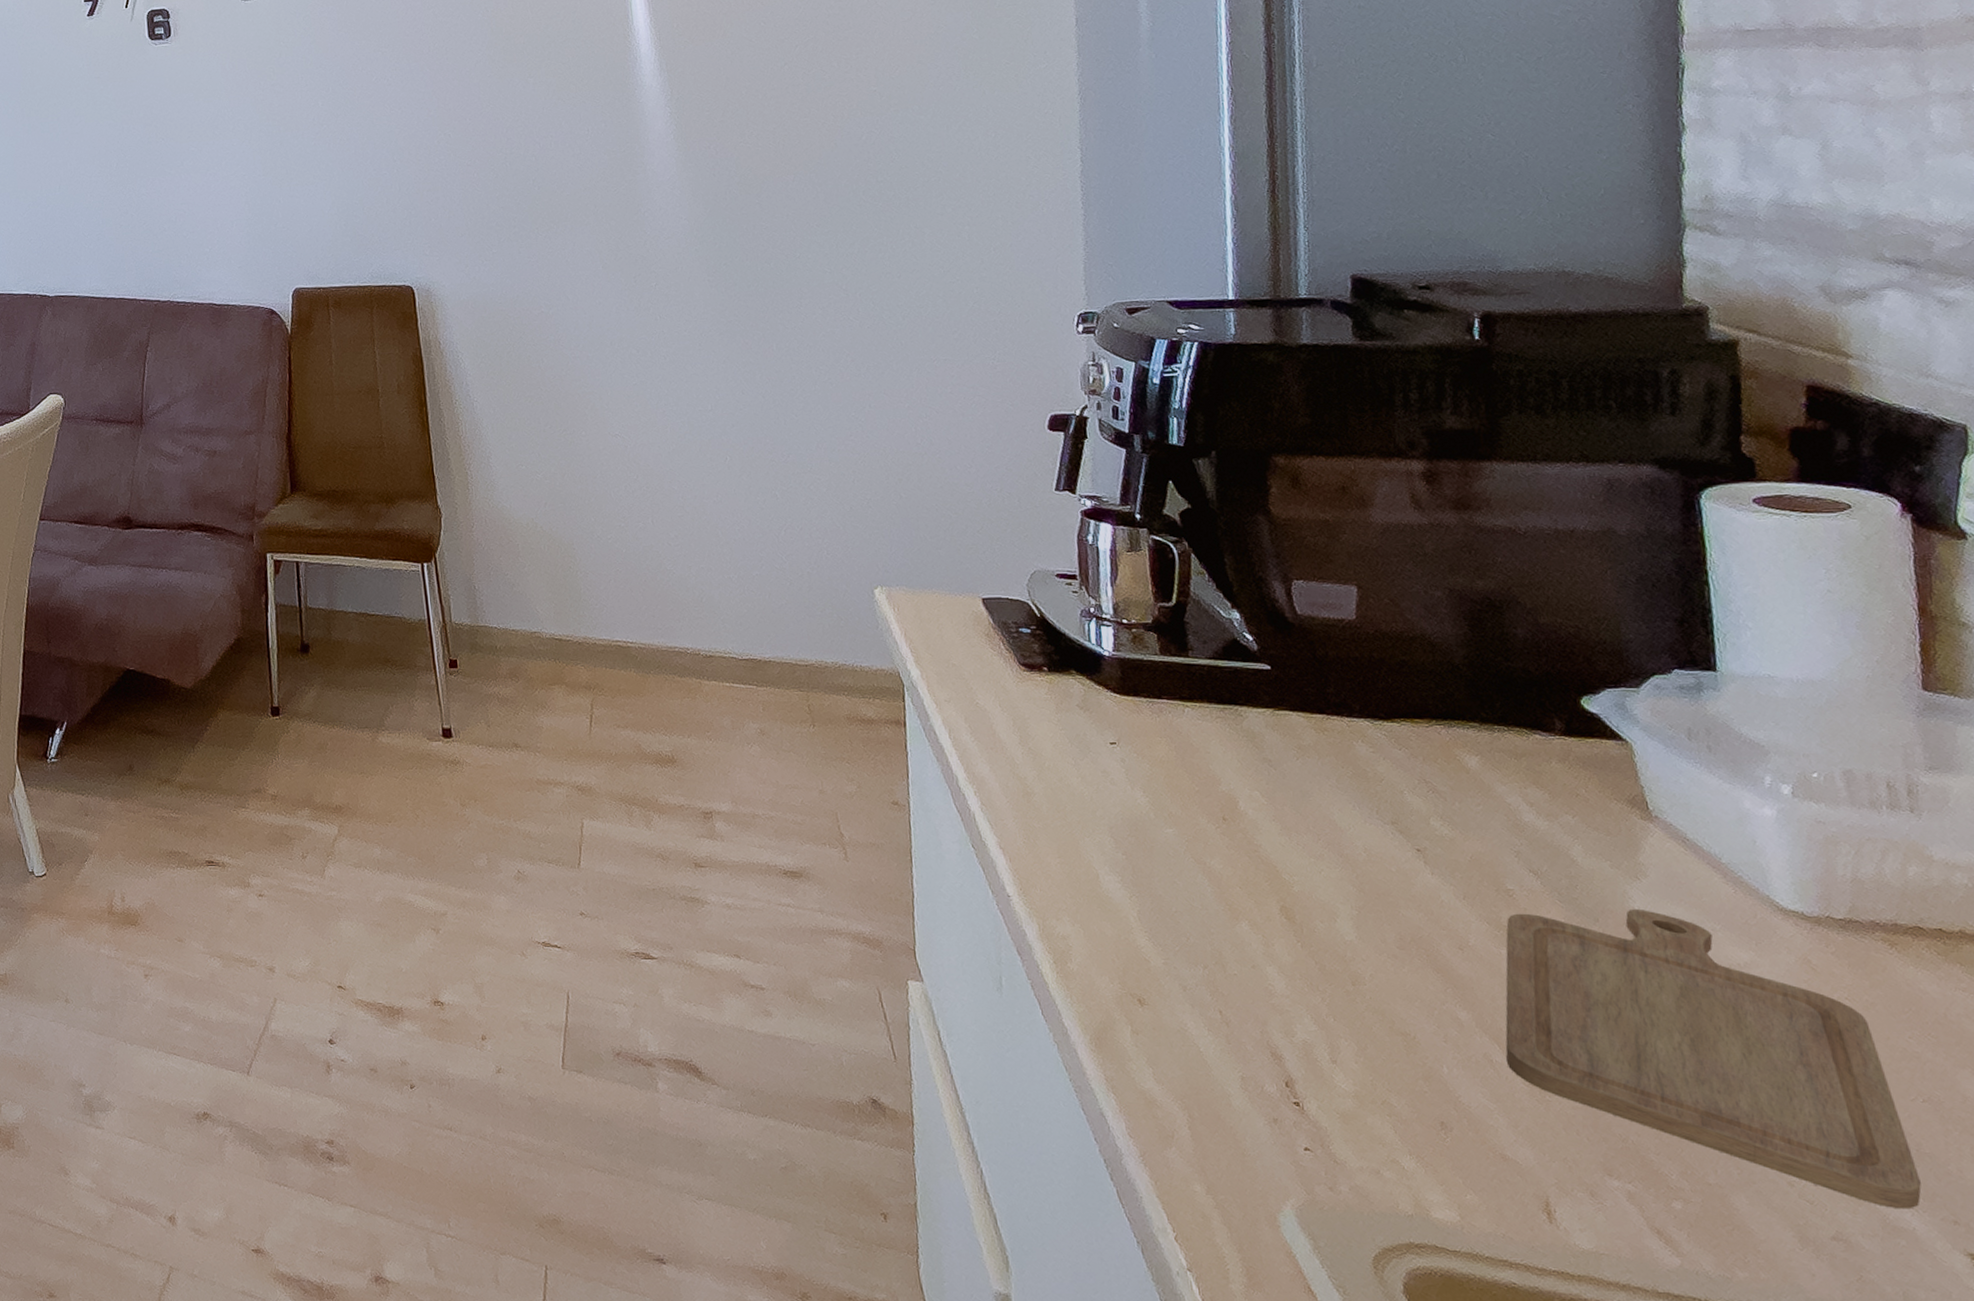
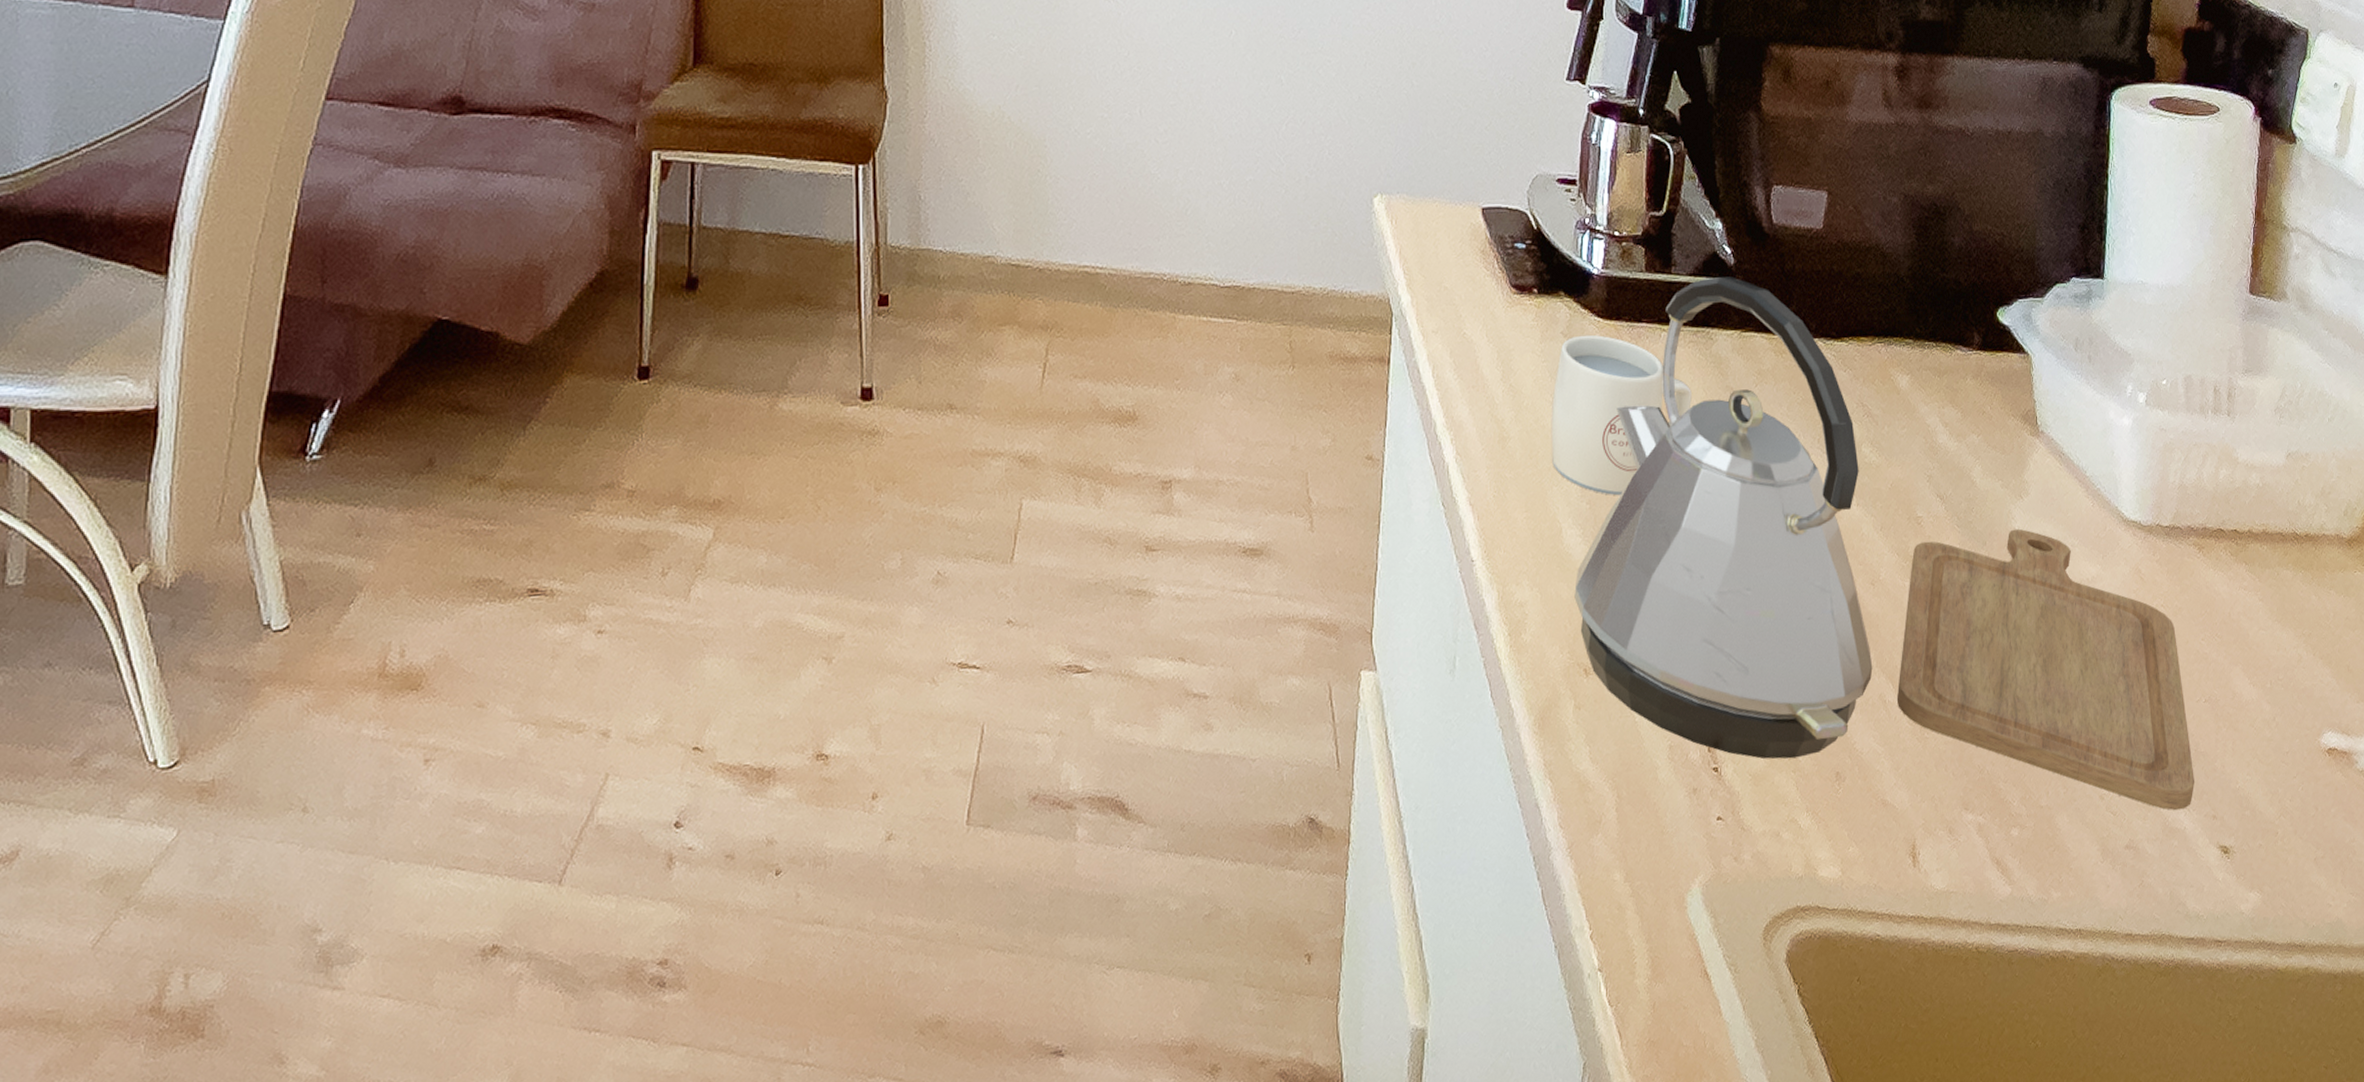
mug: none [1074,708,1227,850] -> present [1551,334,1693,496]
kettle: none [1119,661,1473,1103] -> present [1574,276,1873,759]

